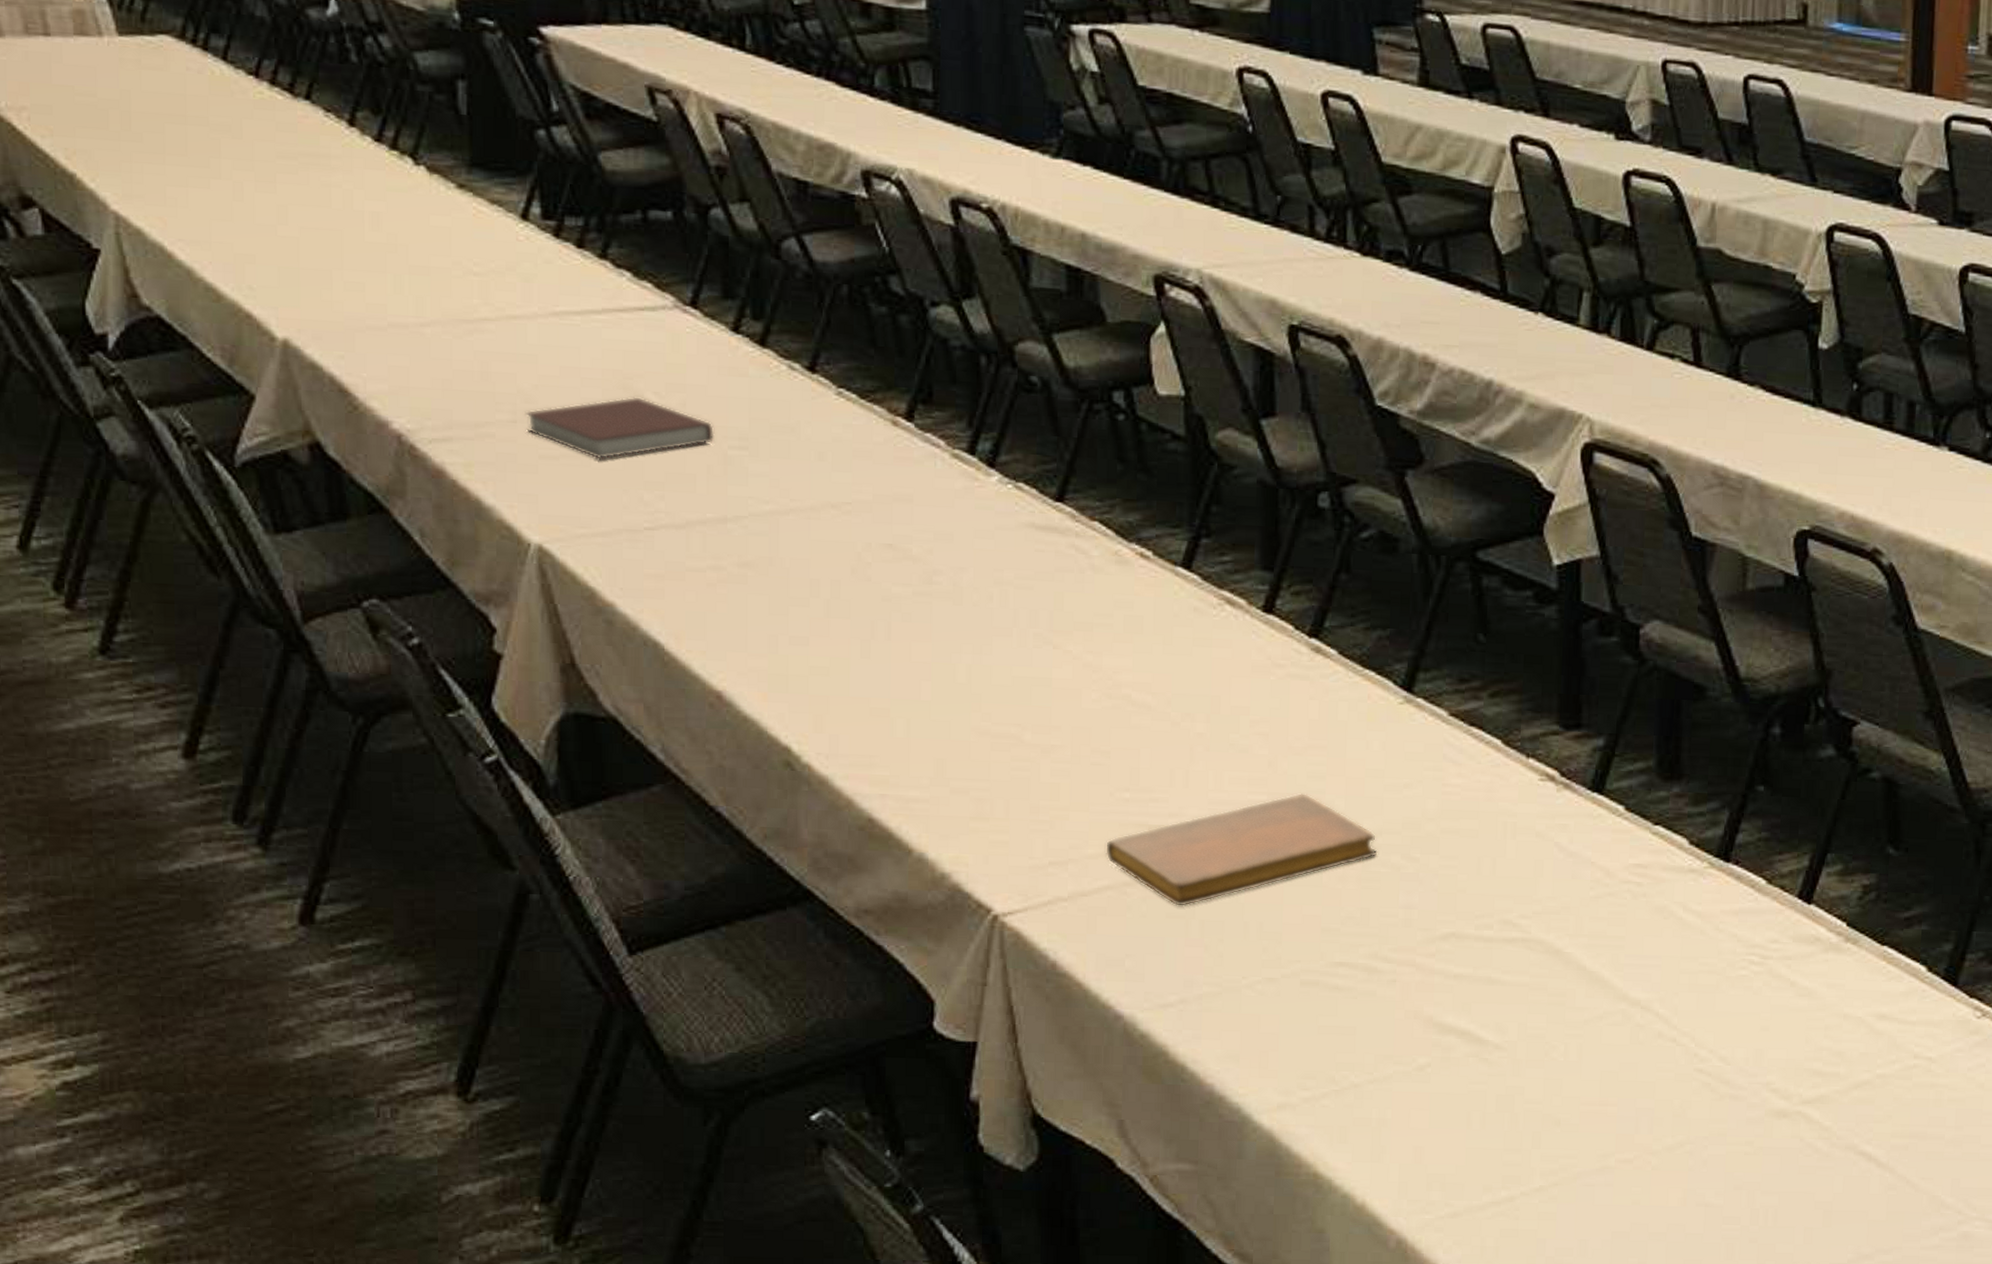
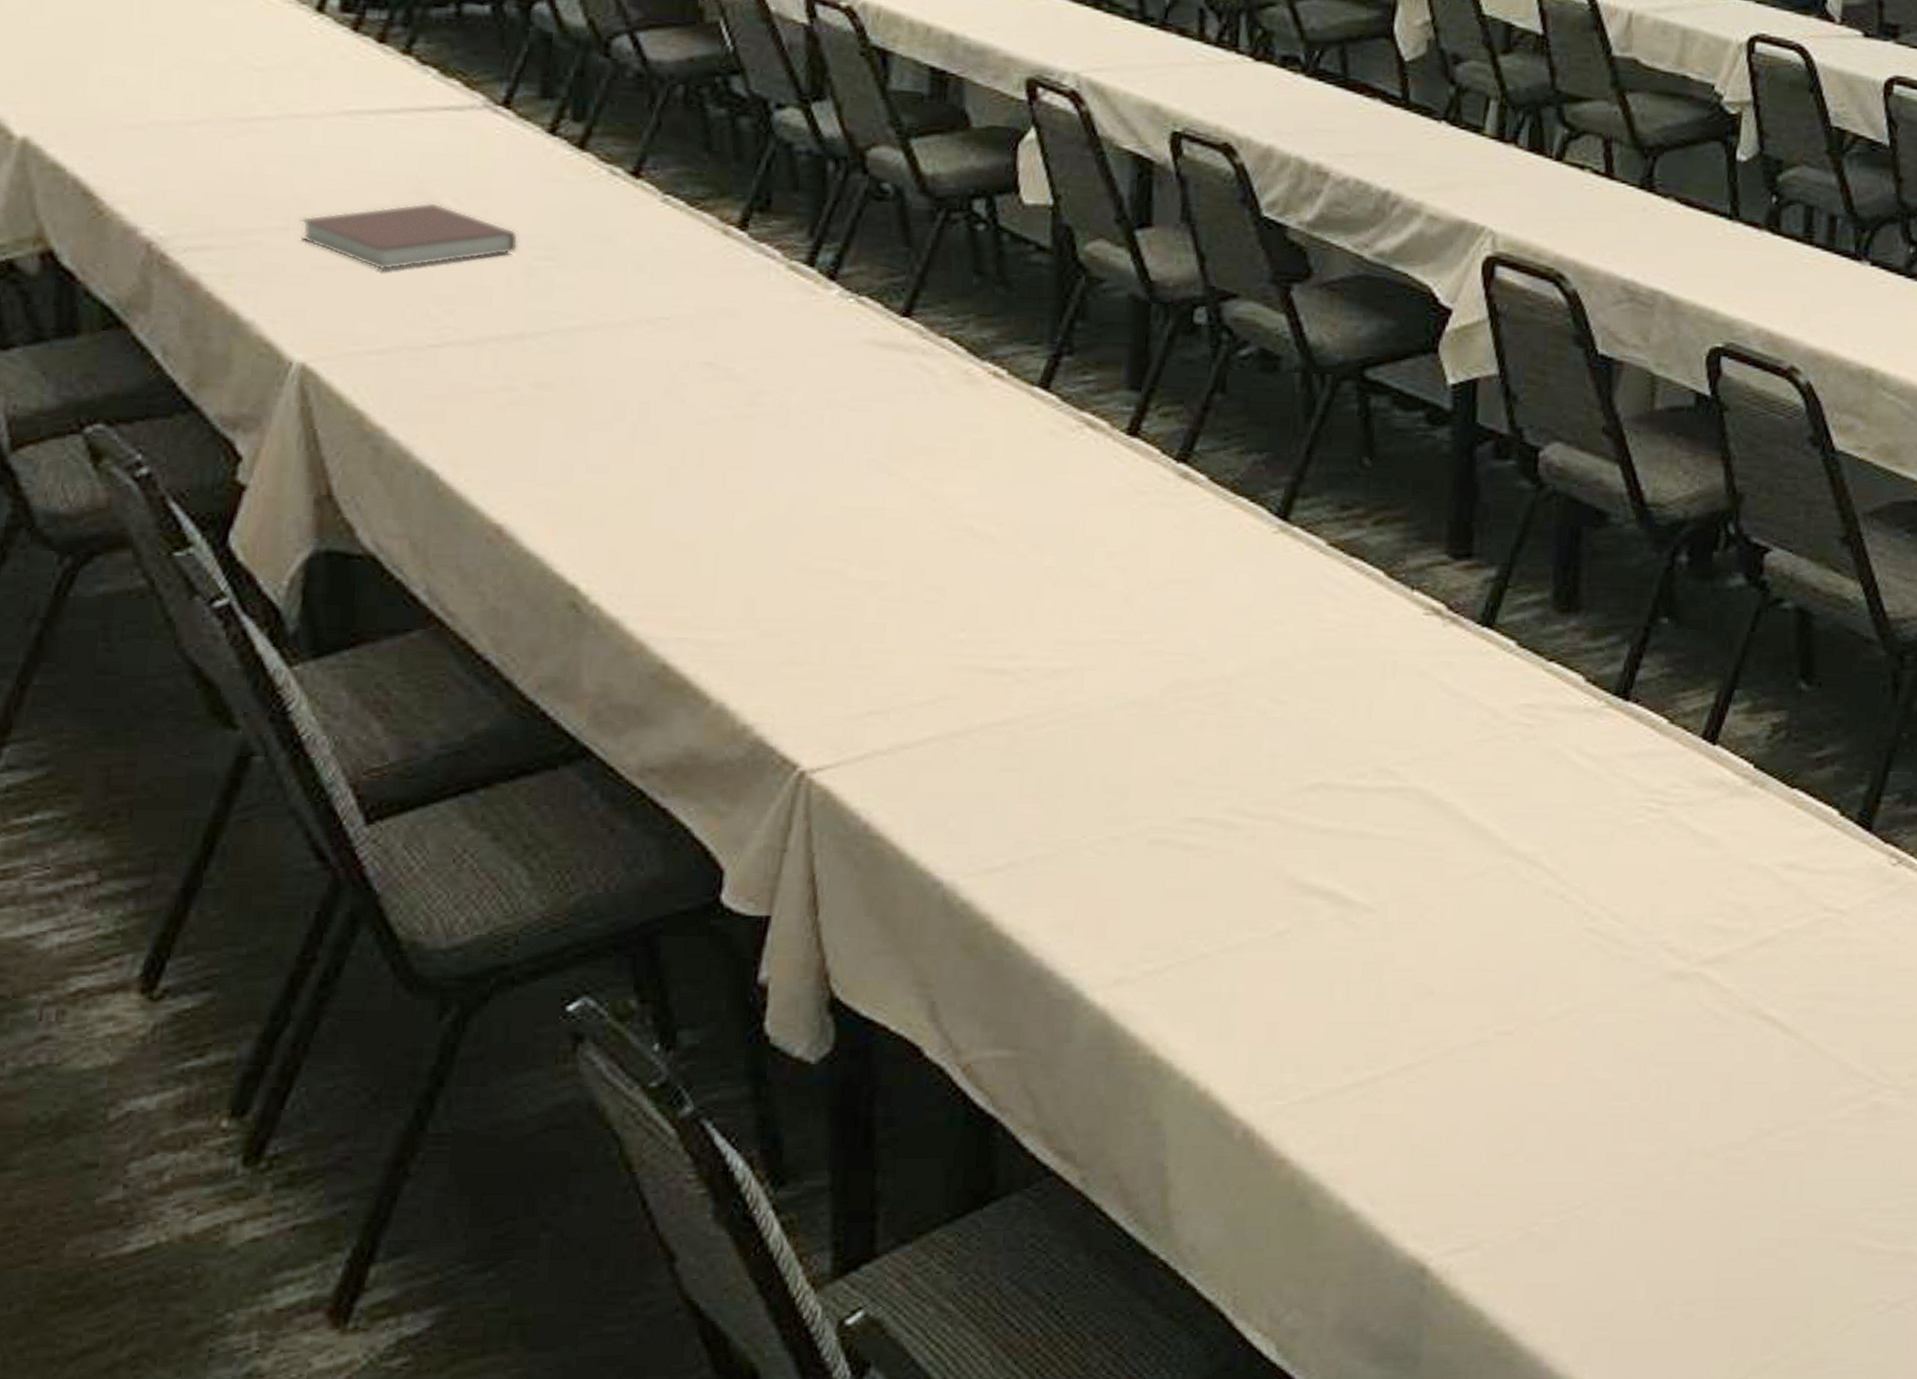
notebook: present [1105,792,1378,907] -> none [933,630,1242,759]

